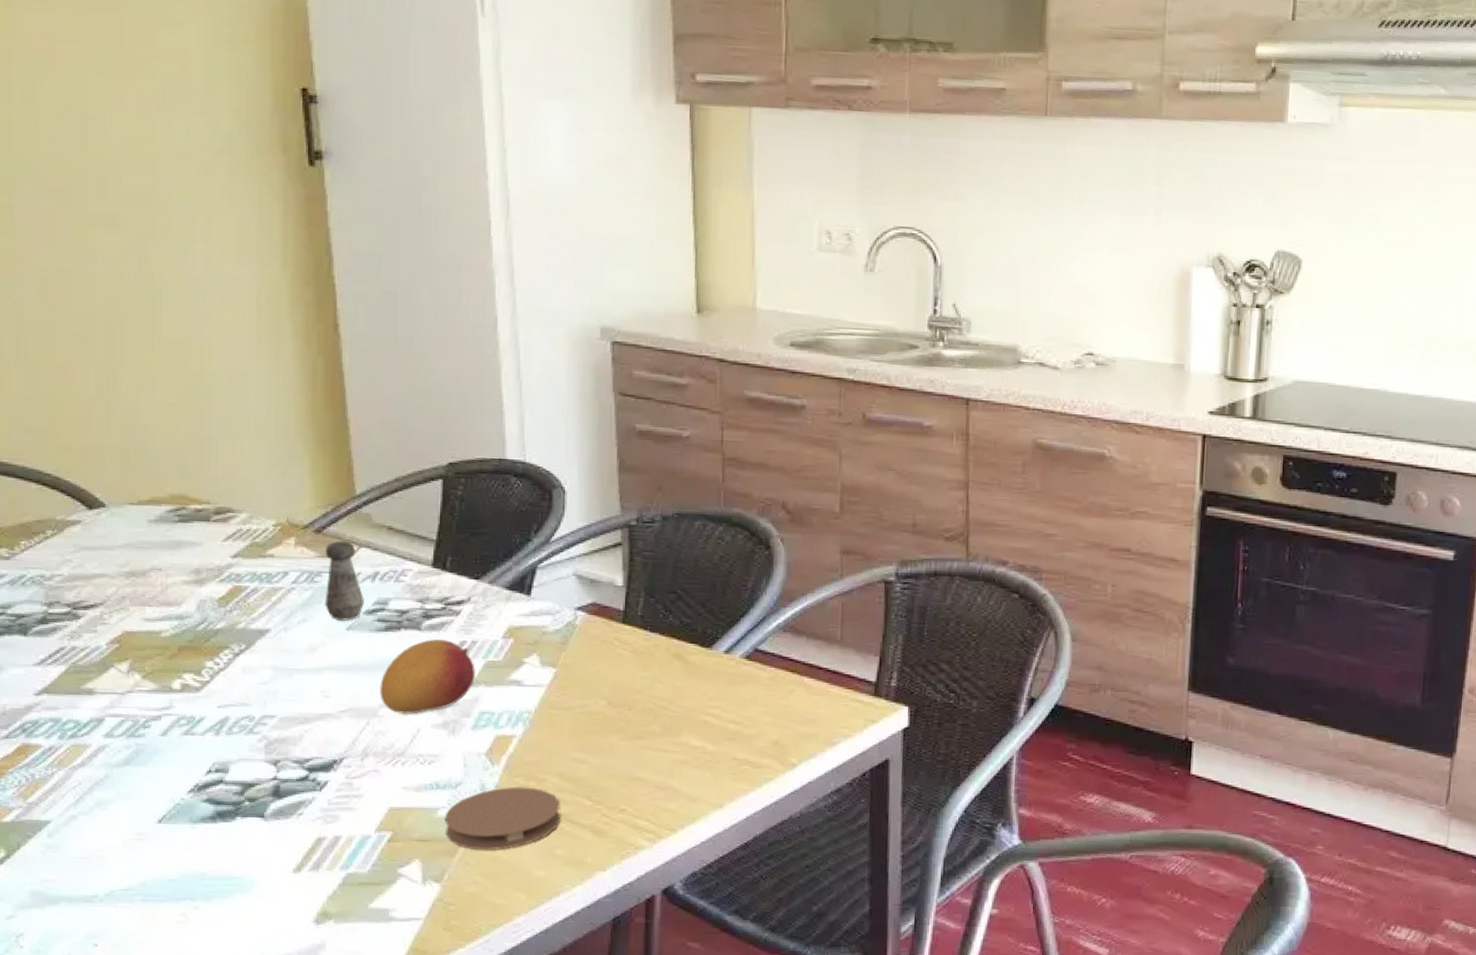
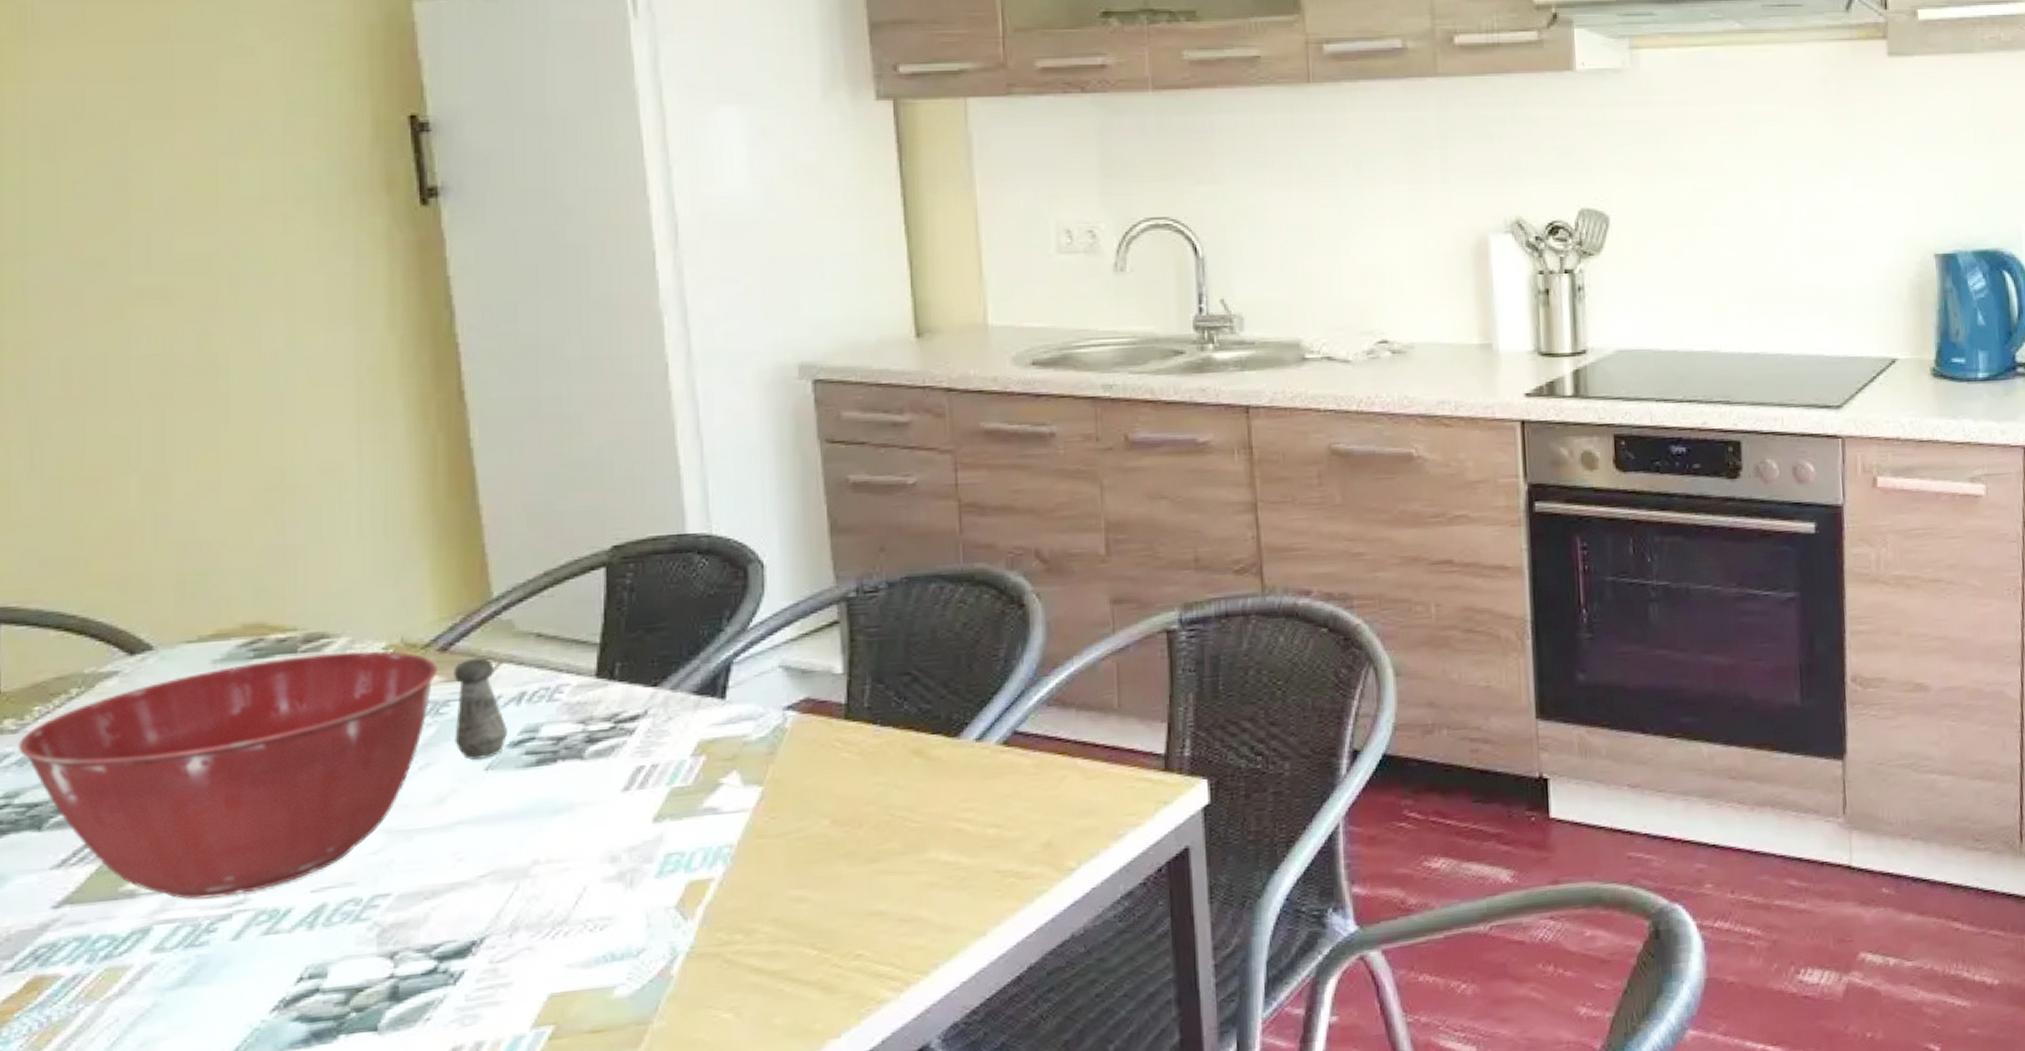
mixing bowl: none [10,524,313,703] -> present [19,650,437,900]
fruit: present [379,639,475,714] -> none [530,767,658,870]
coaster: present [445,787,561,851] -> none [624,942,779,1034]

